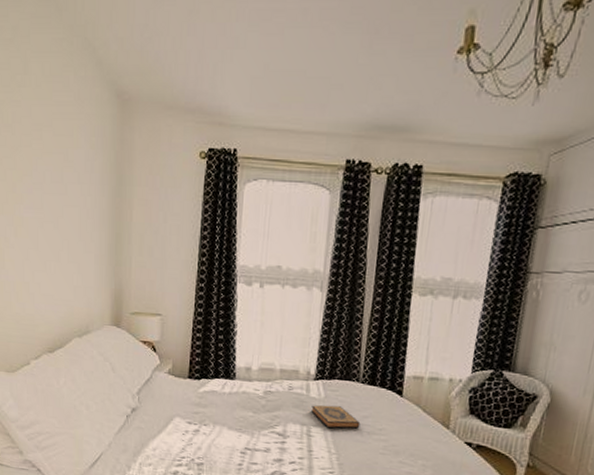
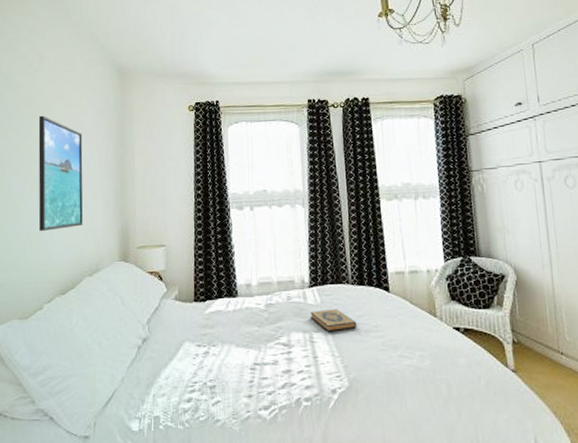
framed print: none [23,145,74,283] -> present [38,115,83,231]

